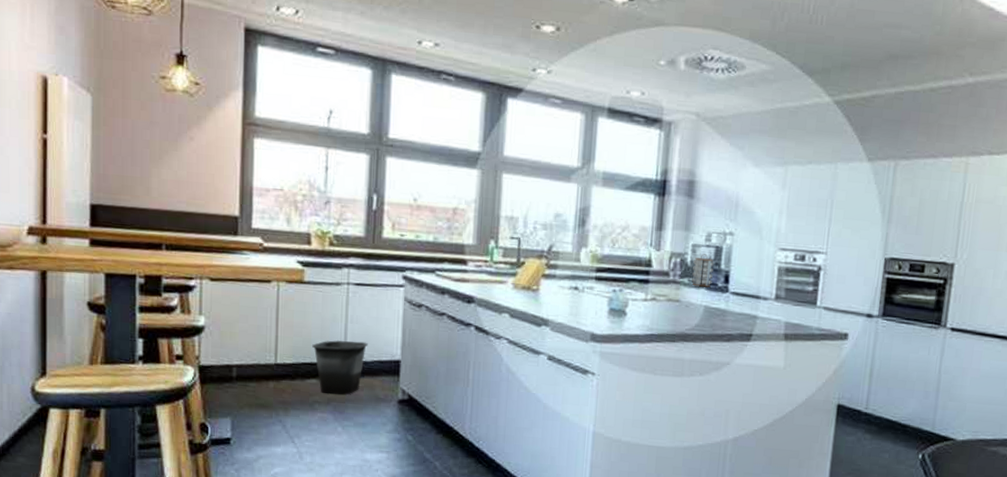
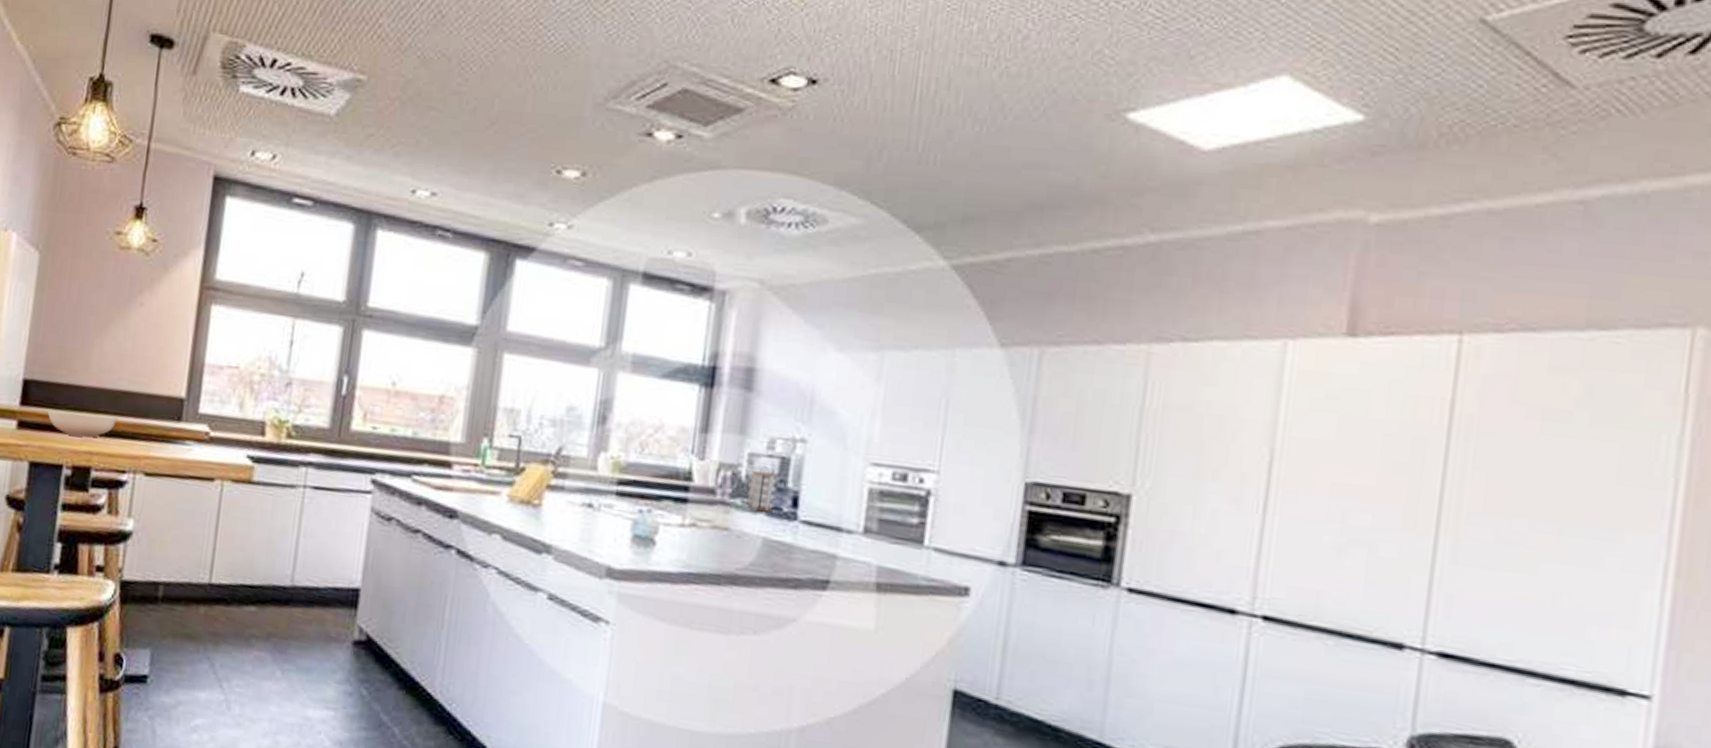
bowl: none [116,230,181,252] -> present [47,411,118,438]
waste bin: present [312,340,368,394] -> none [255,557,322,629]

